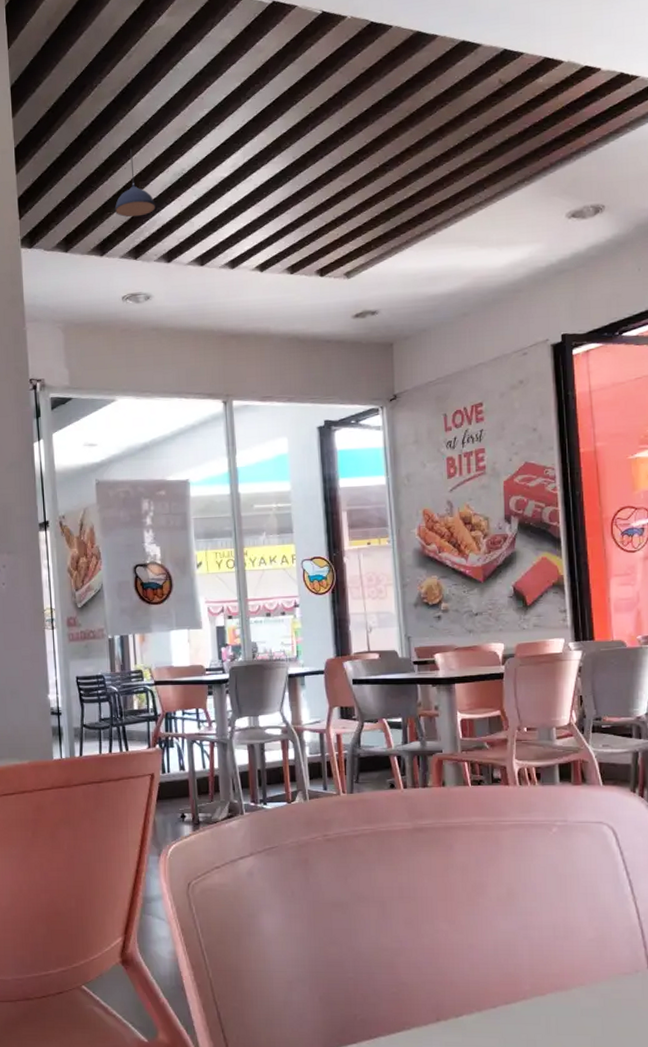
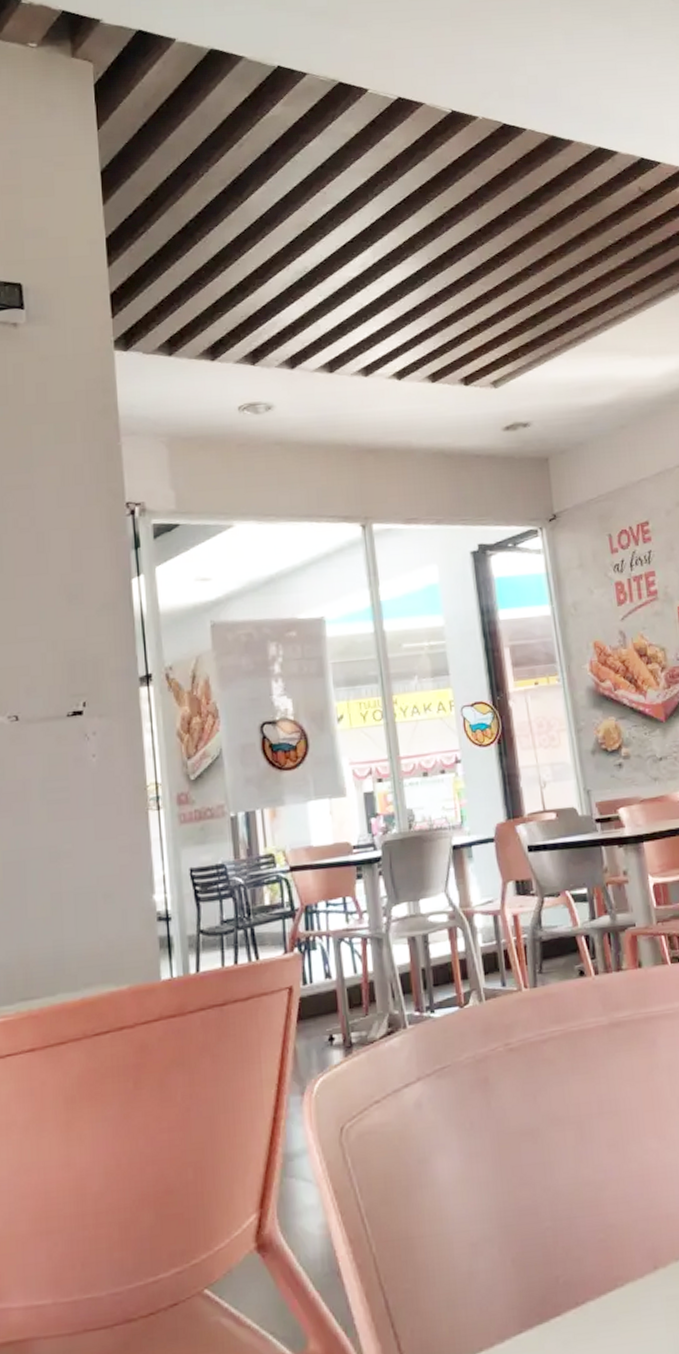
pendant light: present [114,149,156,218] -> none [227,243,276,318]

